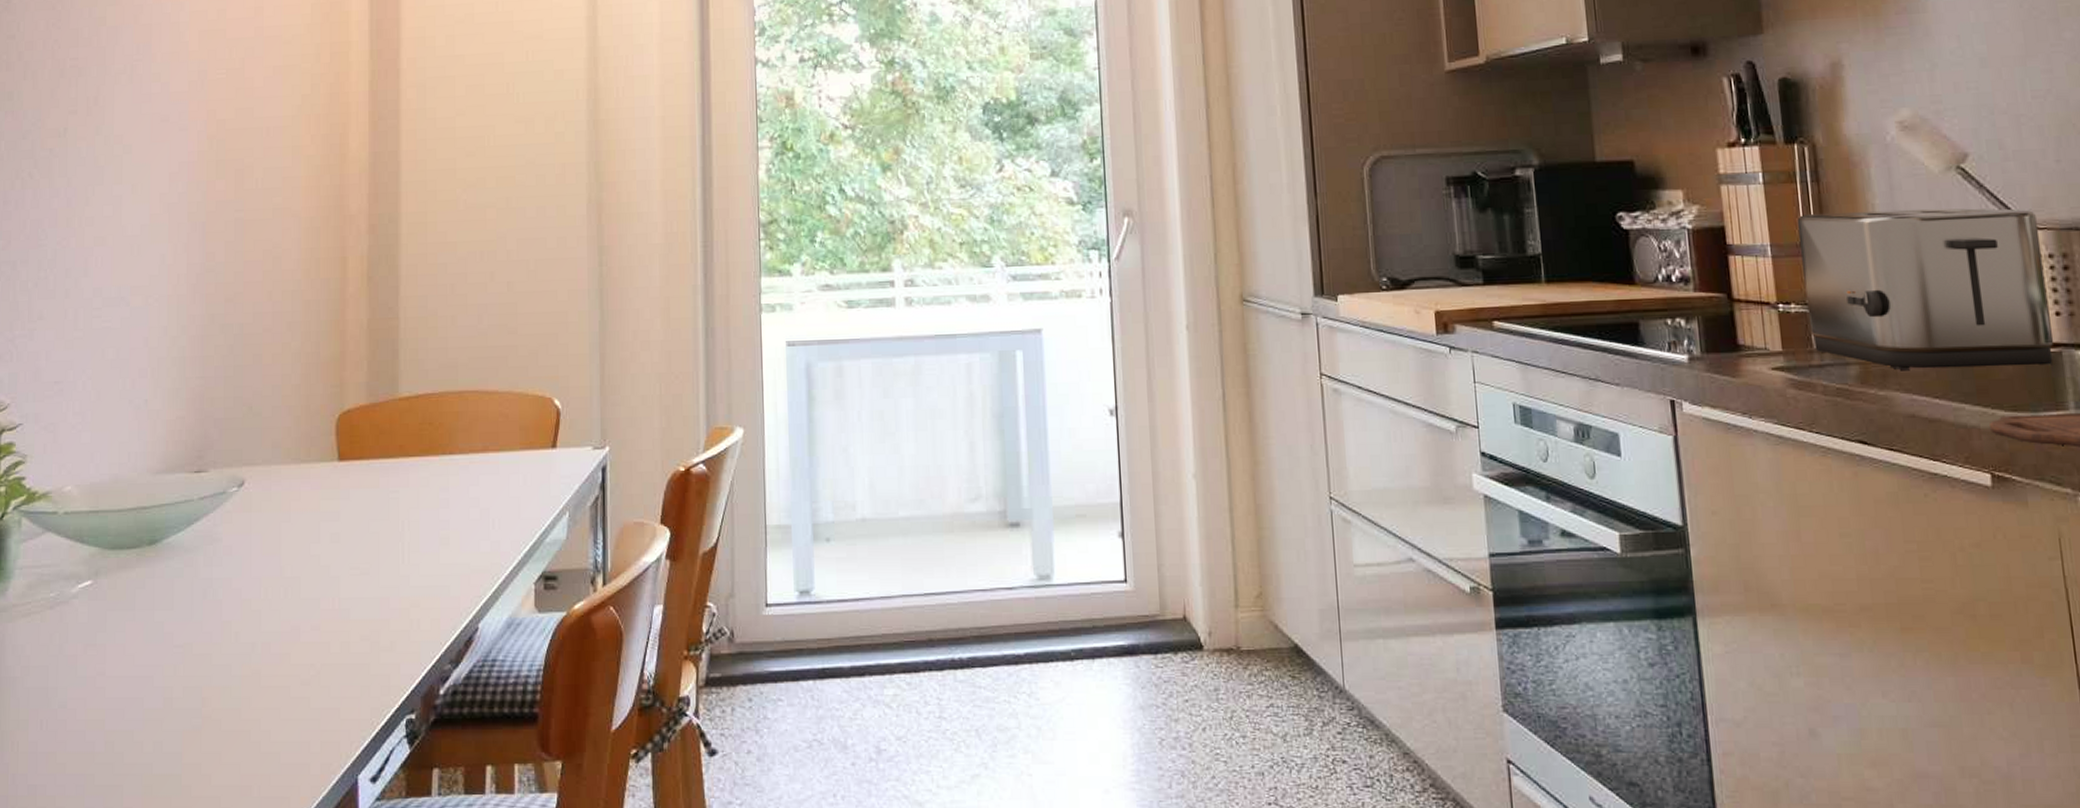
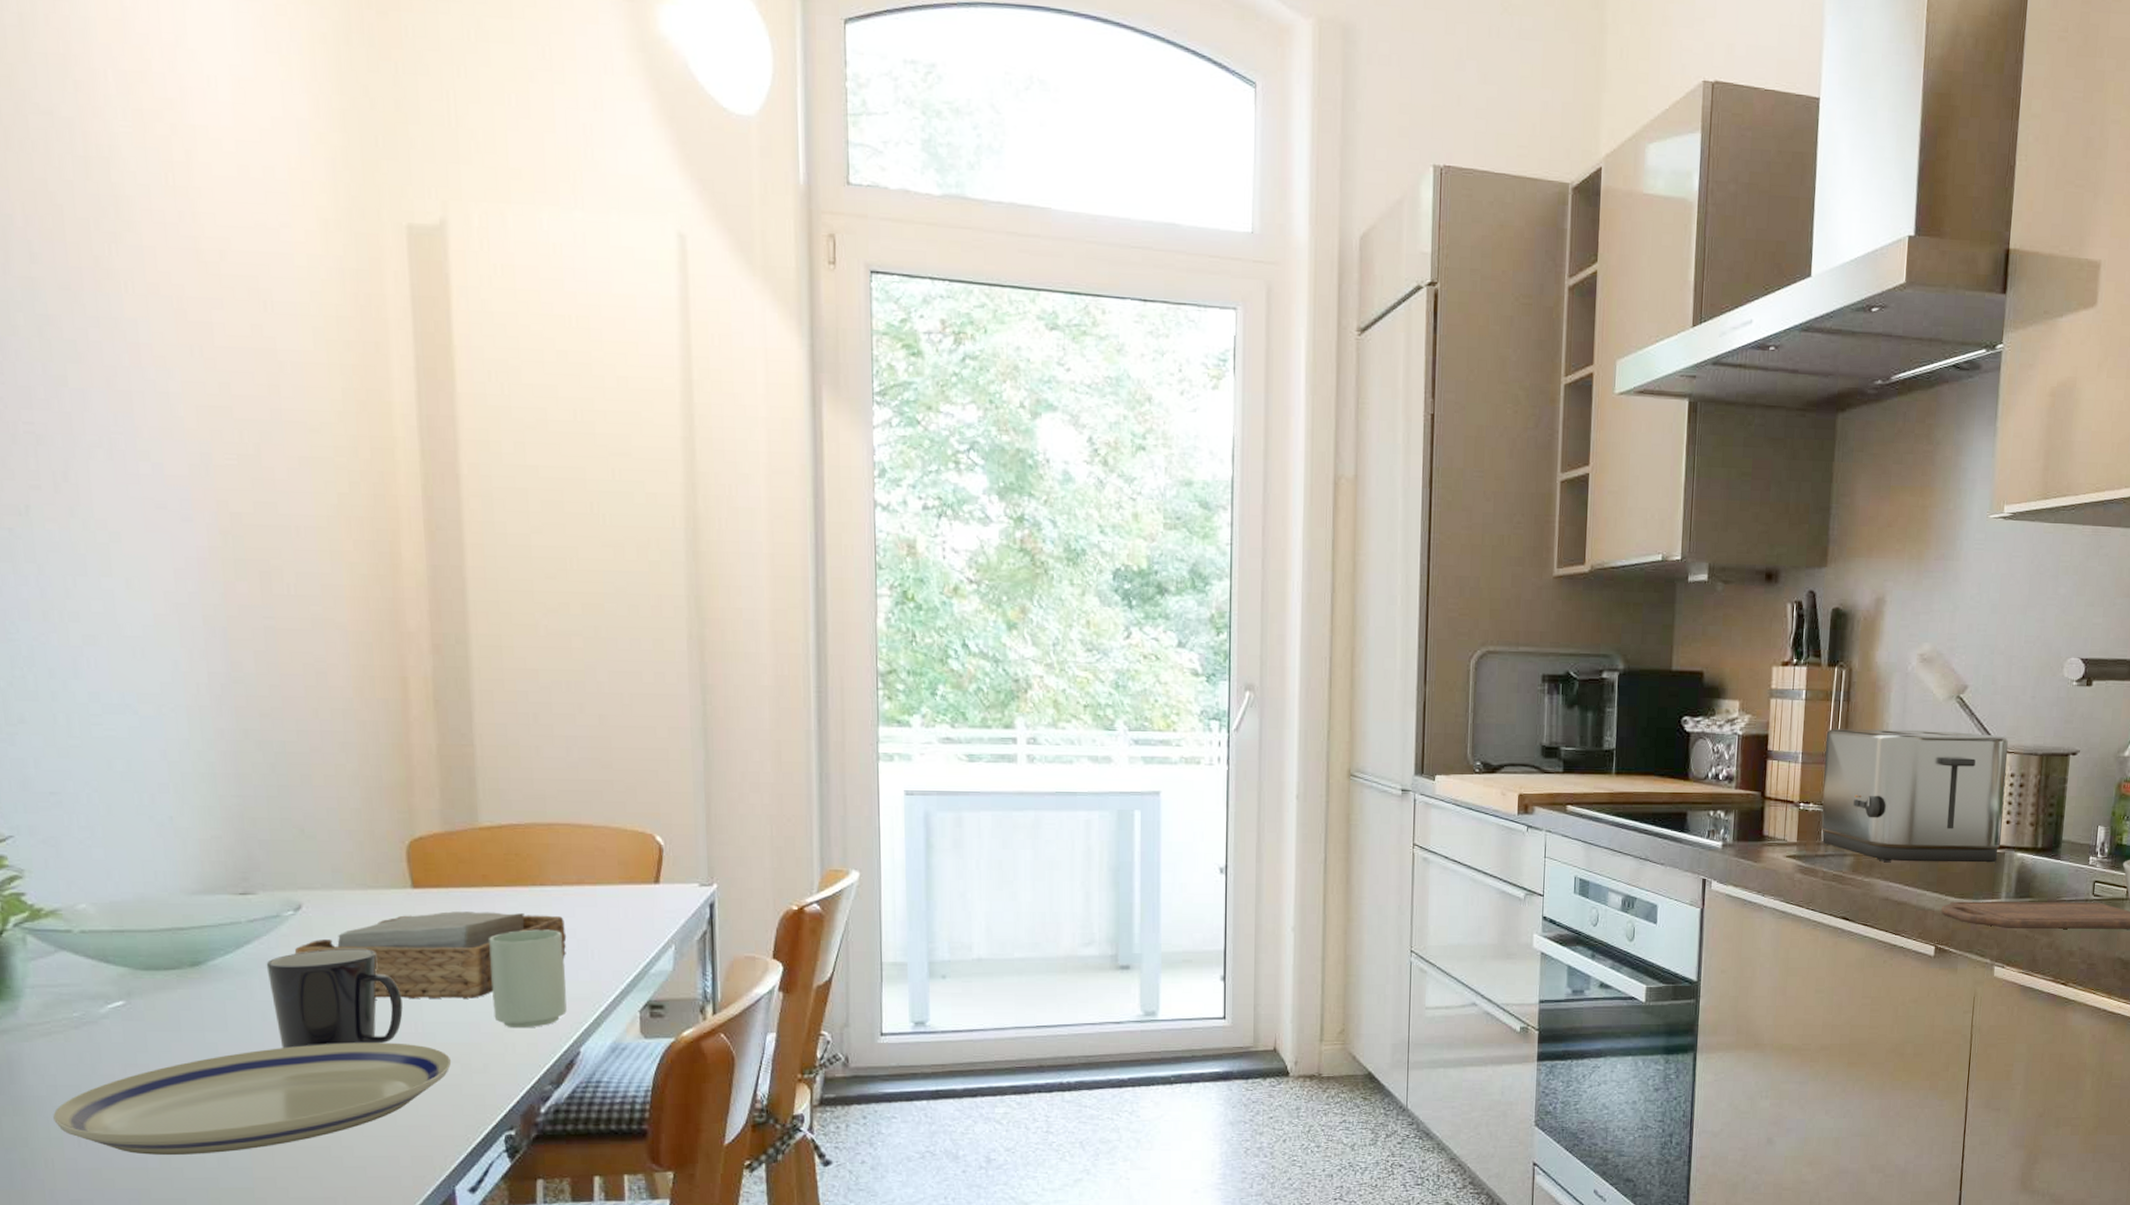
plate: none [23,620,363,738] -> present [53,1043,452,1155]
mug: none [210,524,323,628] -> present [266,949,403,1049]
napkin holder: none [235,482,471,574] -> present [294,911,567,998]
cup: none [401,499,468,603] -> present [489,929,567,1028]

